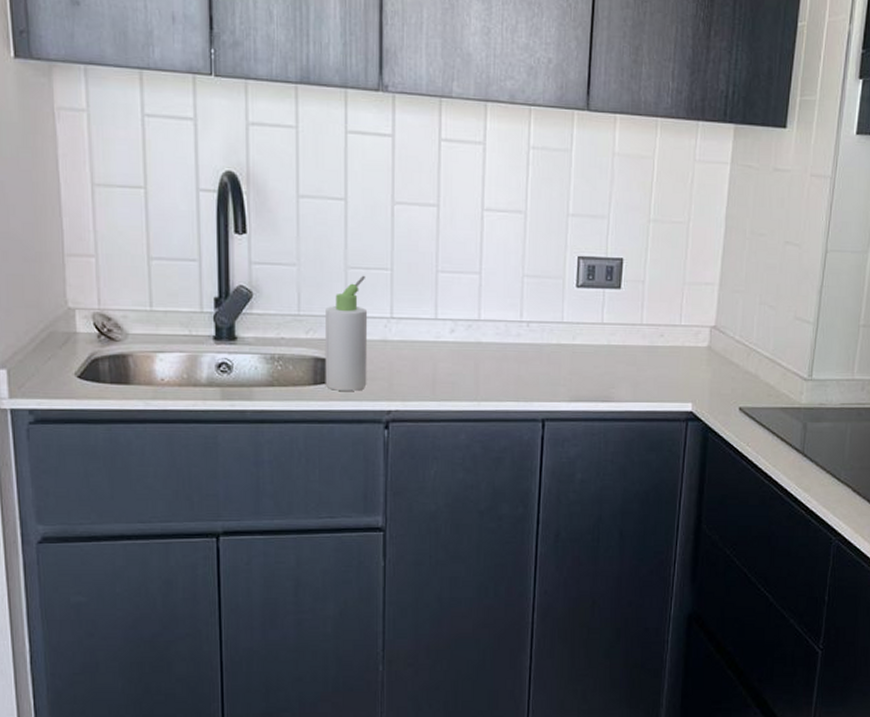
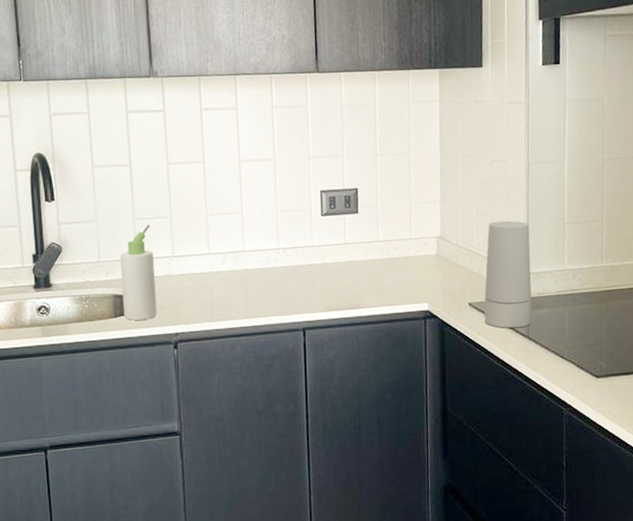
canister: none [755,315,819,442] -> present [484,220,532,329]

